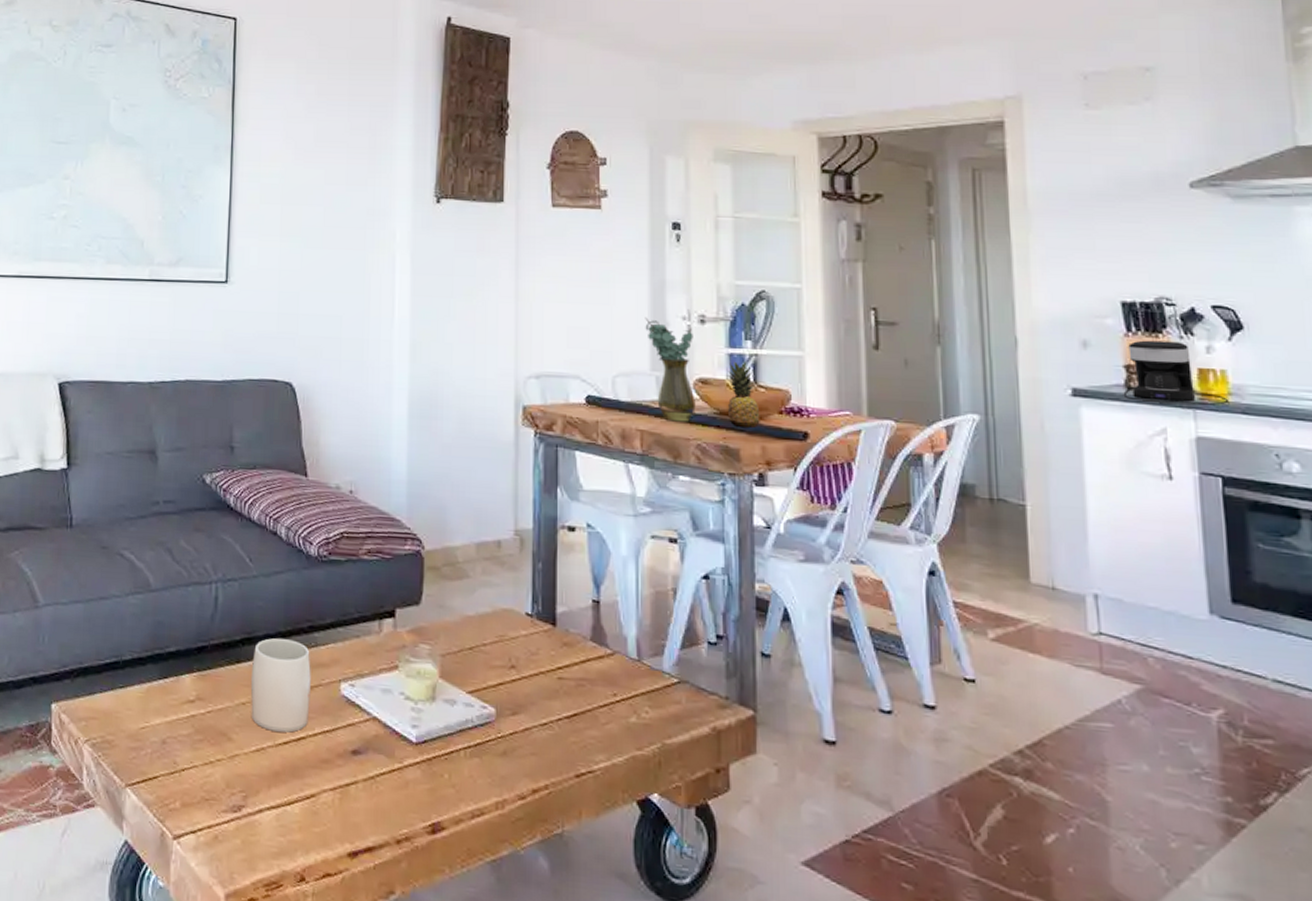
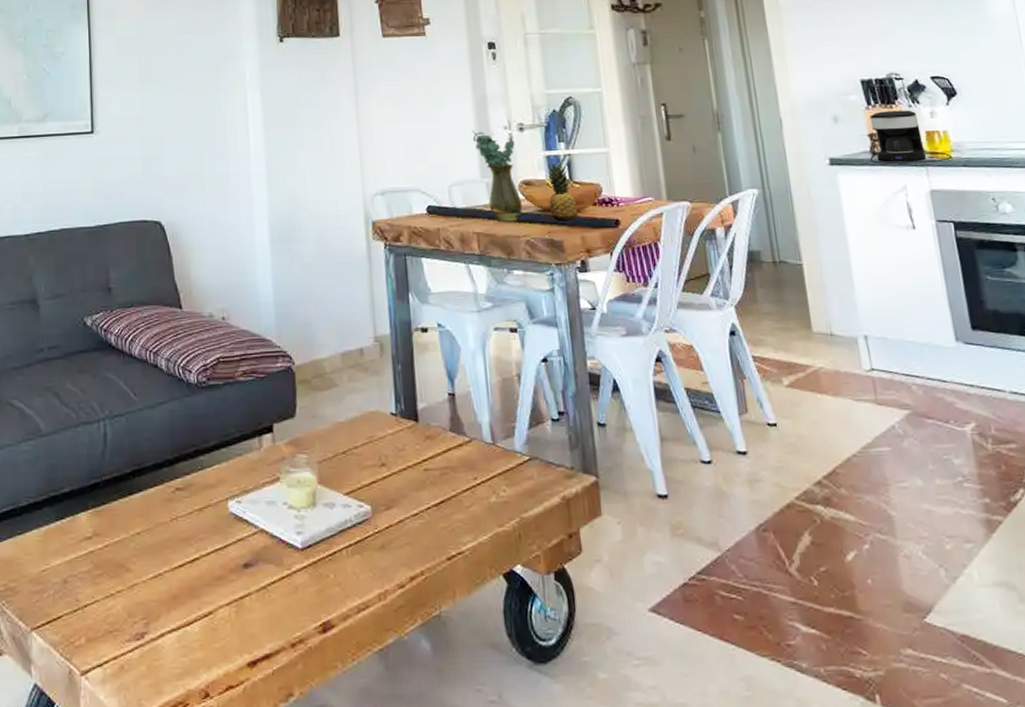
mug: present [250,638,311,733] -> none [143,465,201,556]

